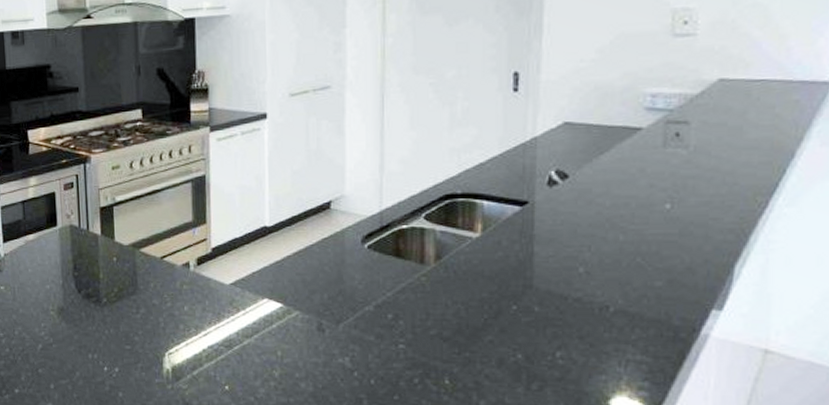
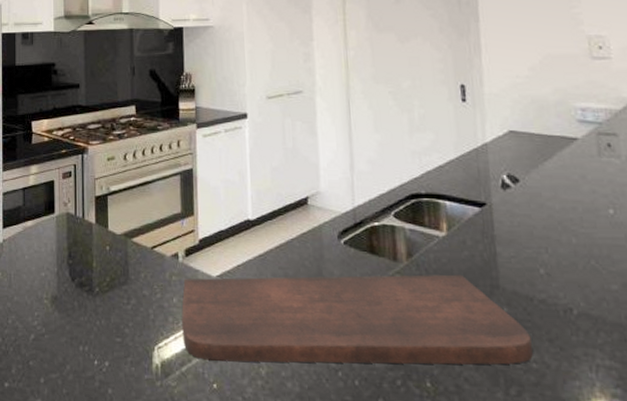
cutting board: none [193,275,560,365] -> present [182,274,533,365]

